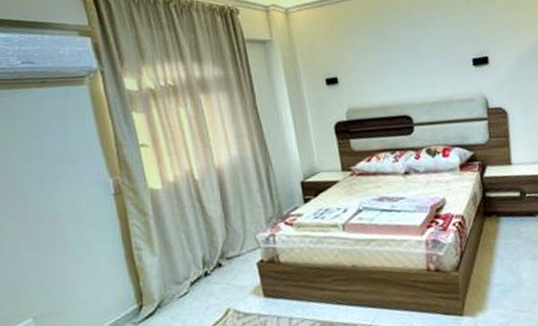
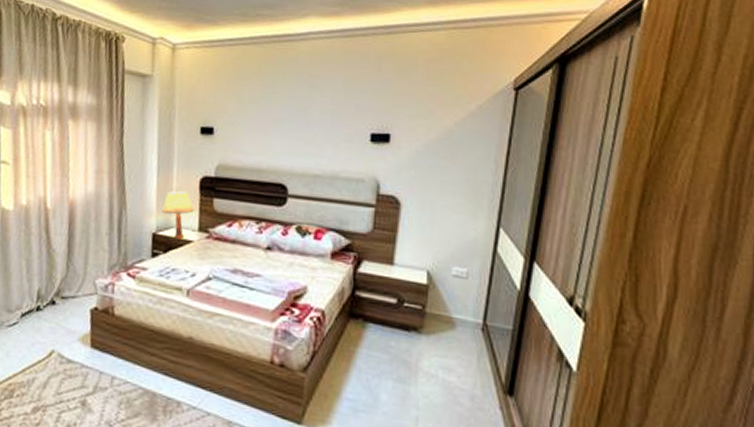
table lamp: none [305,138,335,183] -> present [162,190,195,240]

